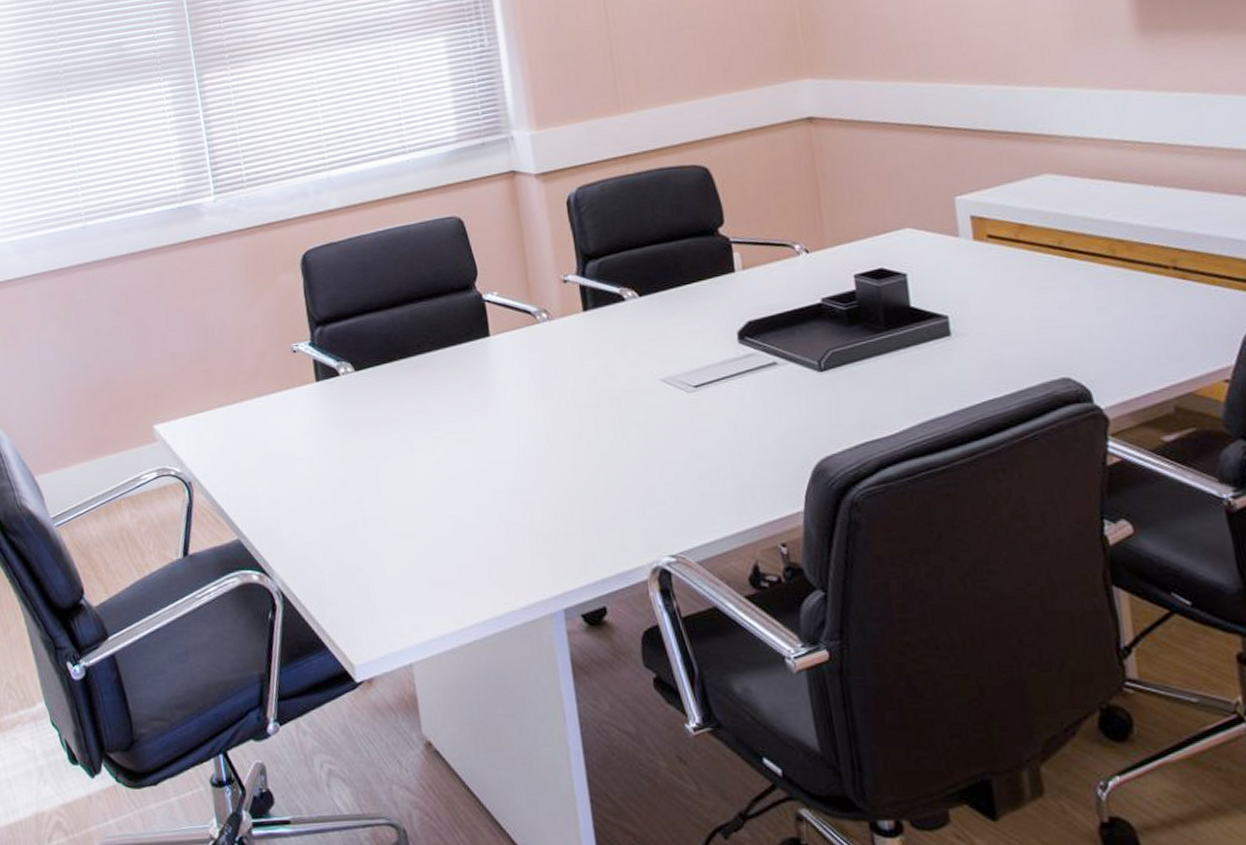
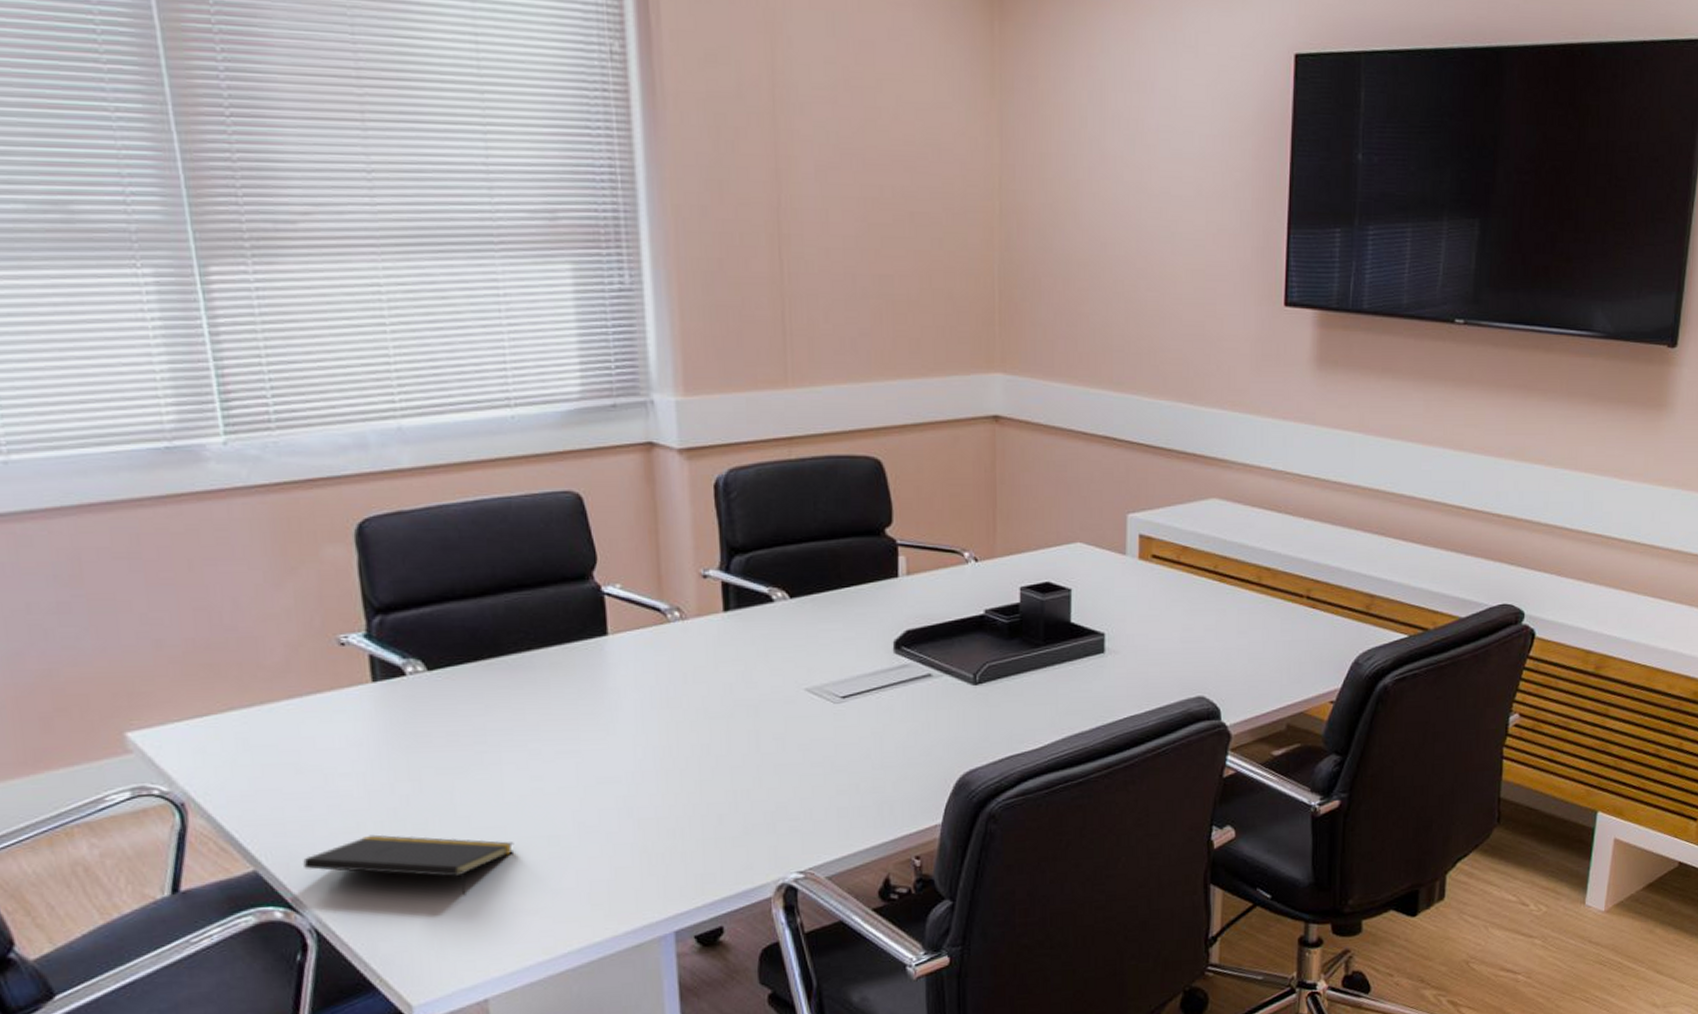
notepad: none [271,511,427,567] -> present [303,834,514,896]

